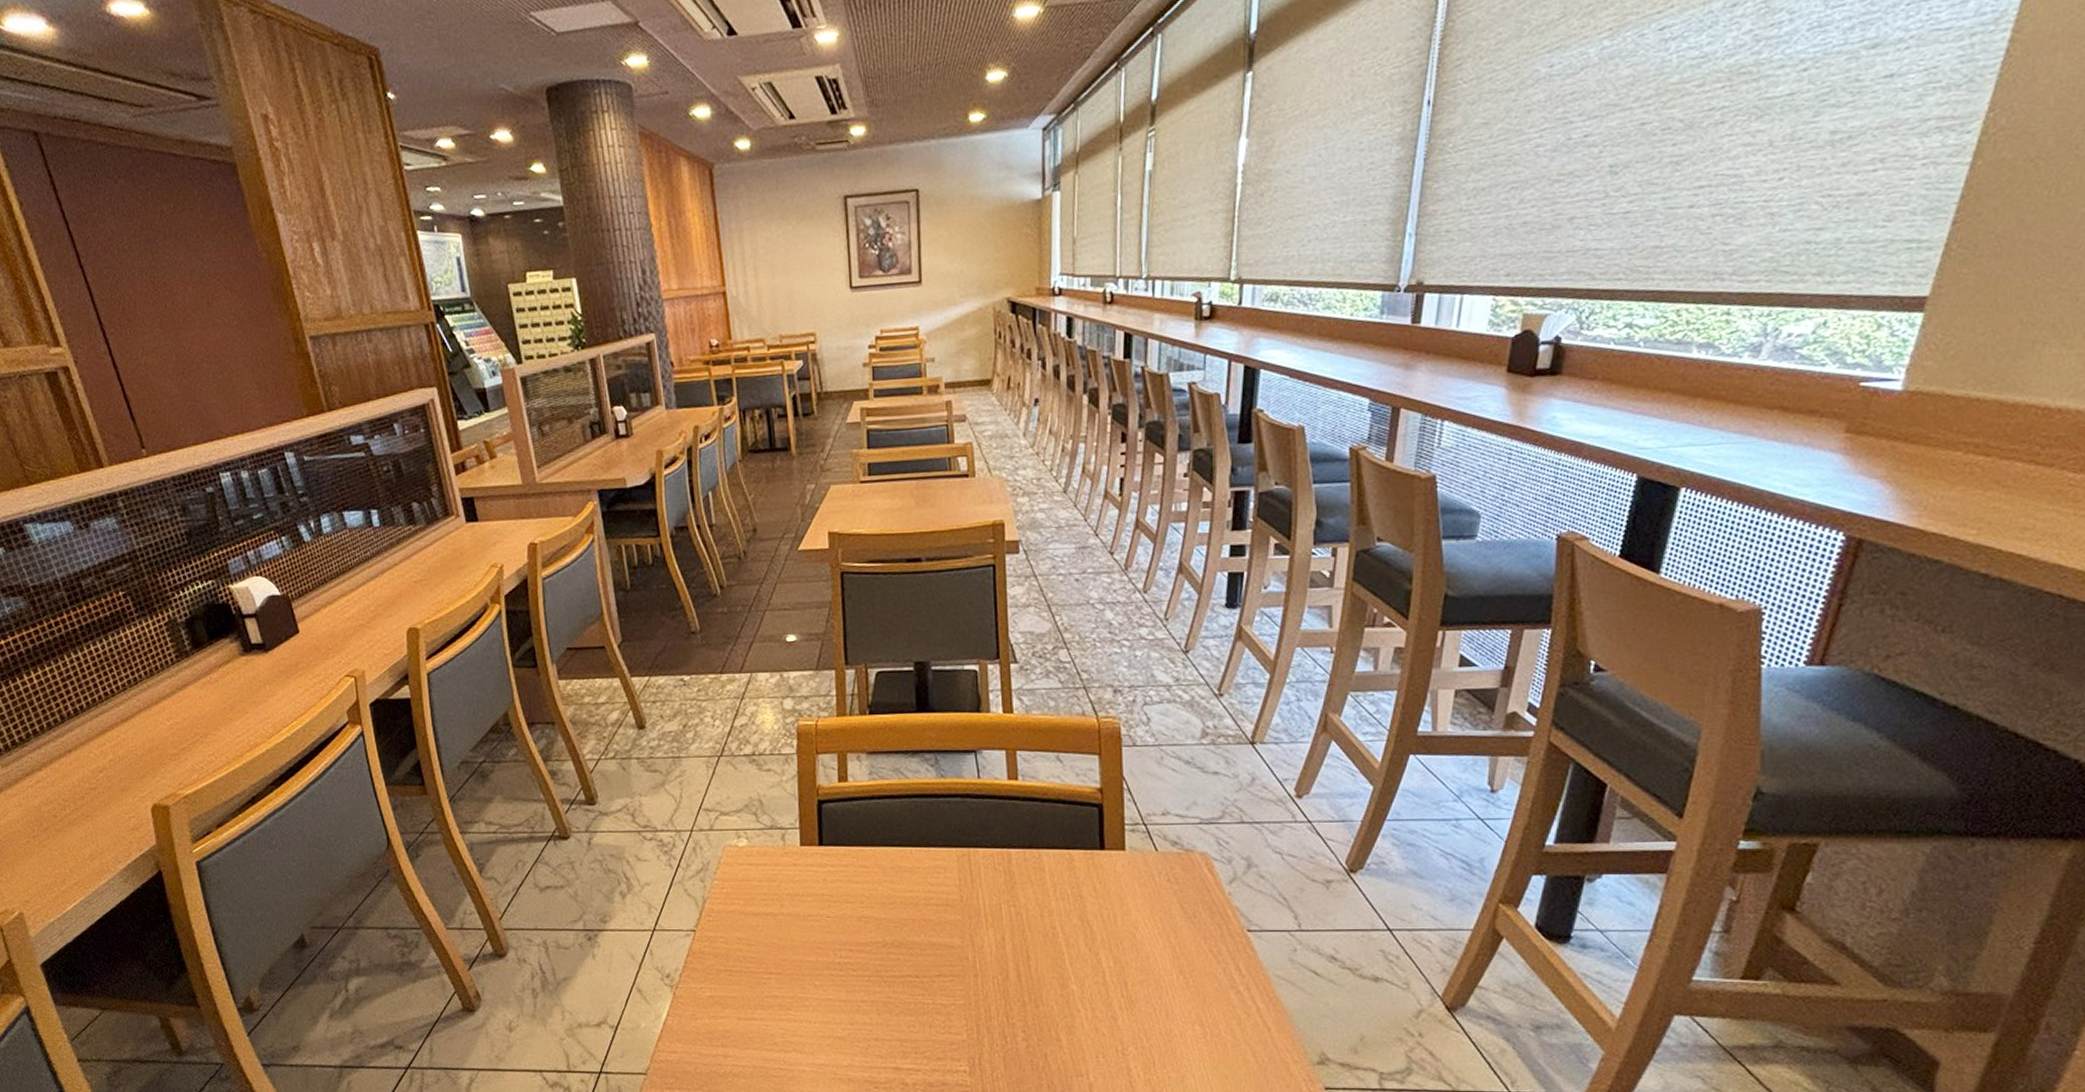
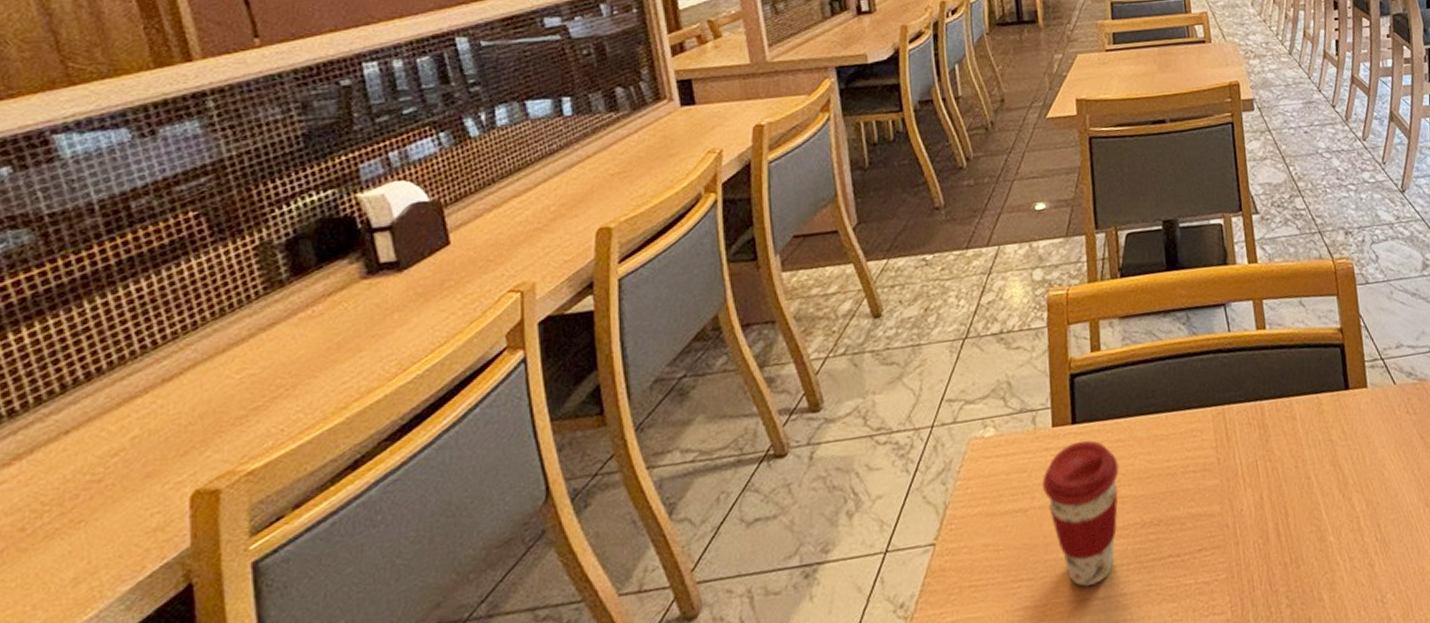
coffee cup: none [791,861,863,989] -> present [1042,440,1119,587]

